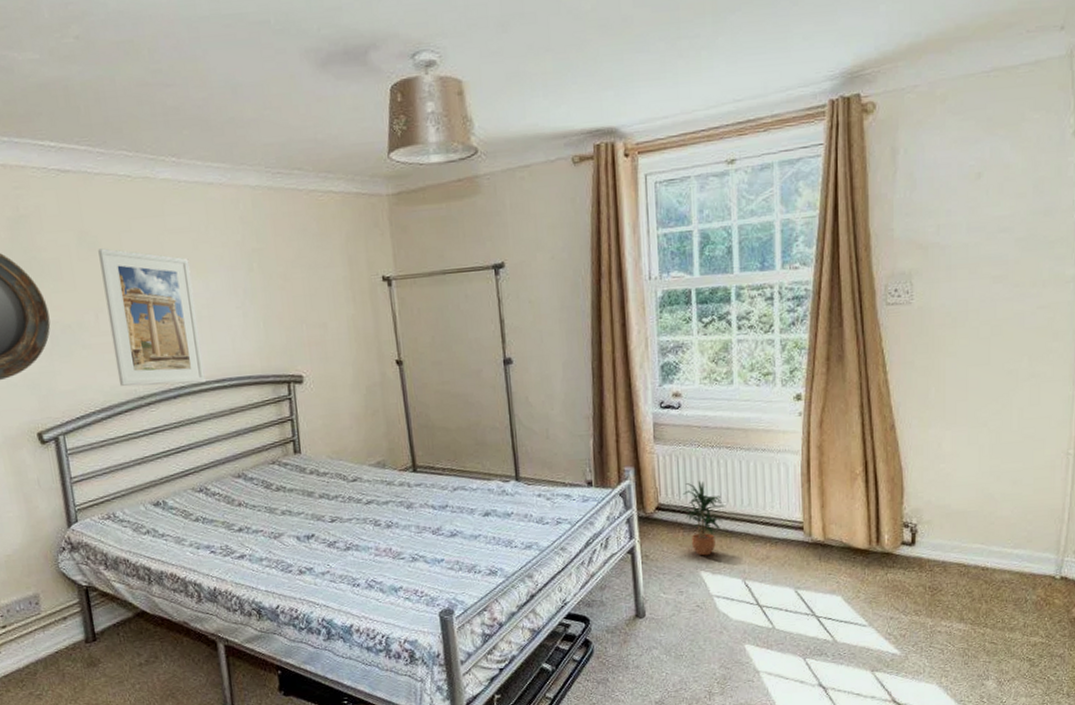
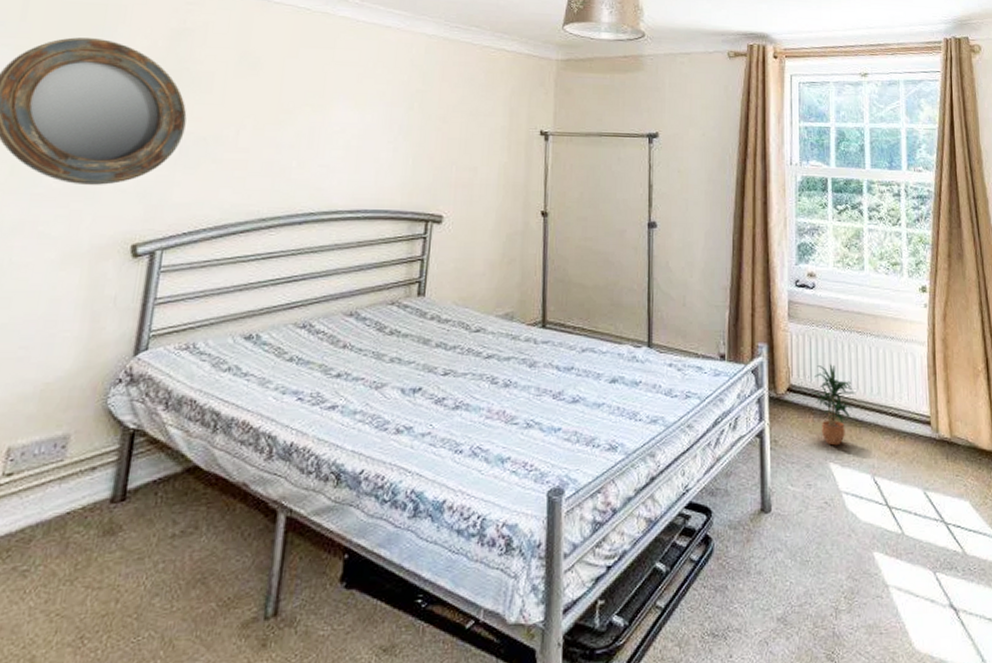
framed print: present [98,248,207,387] -> none [242,69,350,212]

